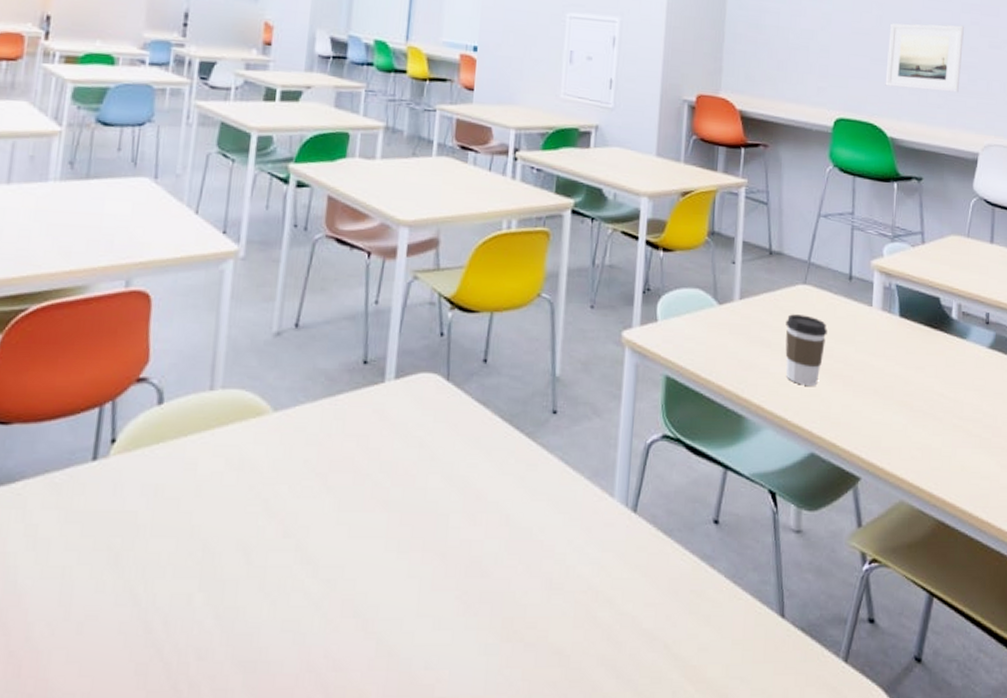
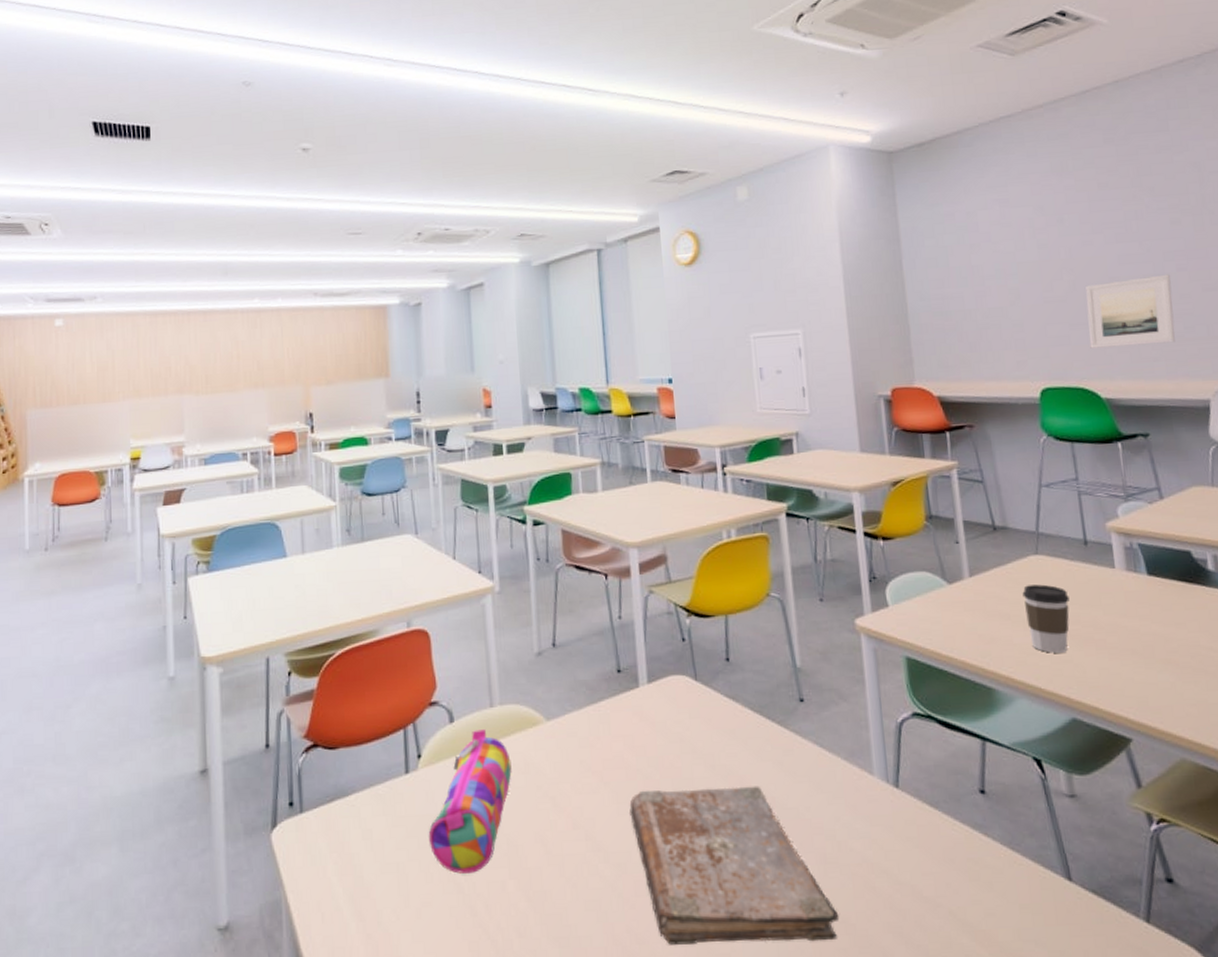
pencil case: none [107,415,224,583] -> present [428,729,512,874]
book: none [350,498,554,673] -> present [629,786,838,945]

